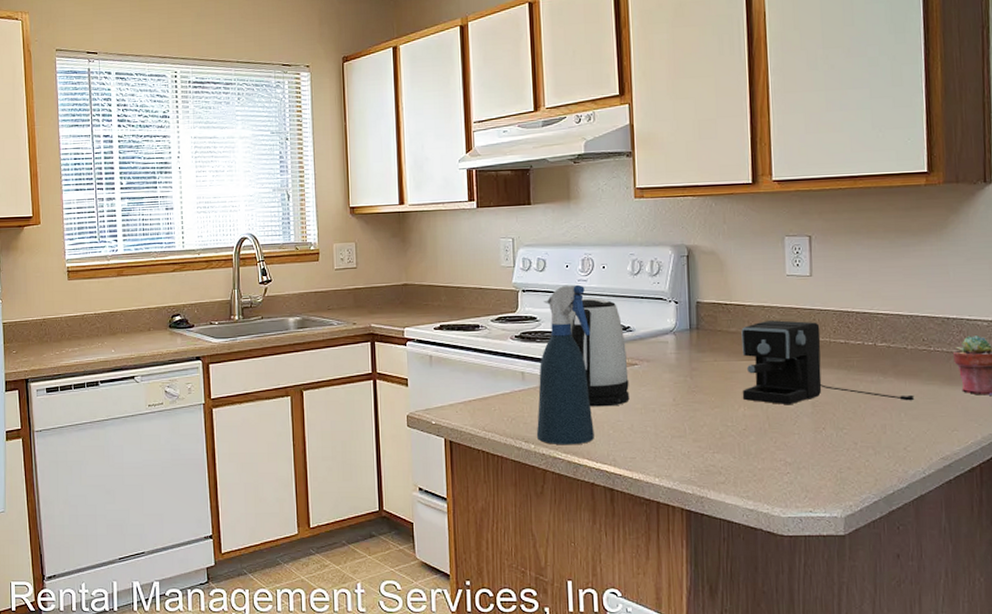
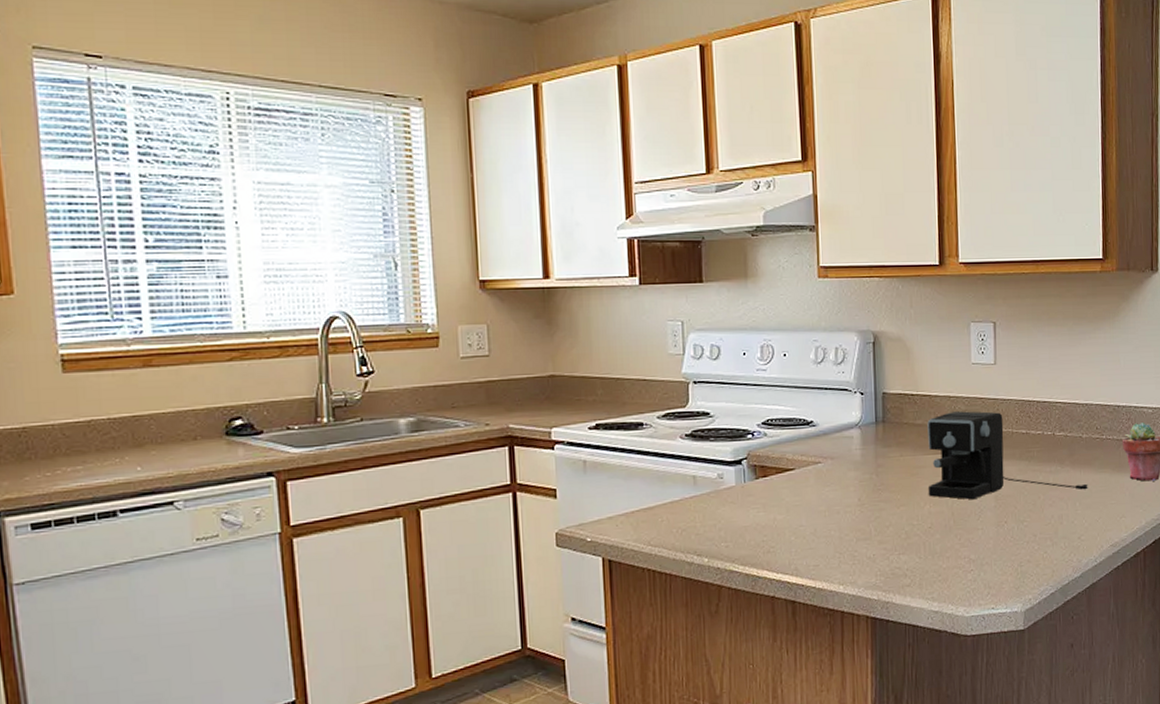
spray bottle: present [536,284,594,445] -> none [710,374,775,557]
kettle: present [569,298,630,407] -> none [746,389,813,512]

